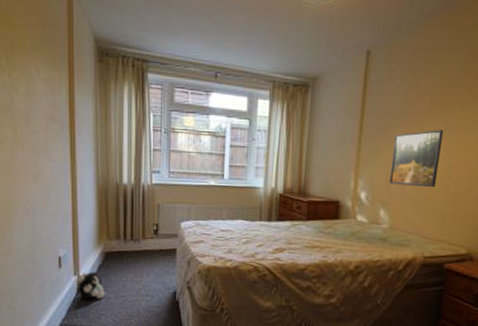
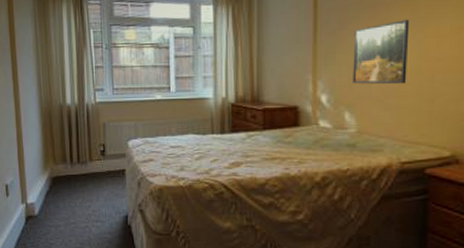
plush toy: present [78,271,106,300] -> none [25,198,55,229]

